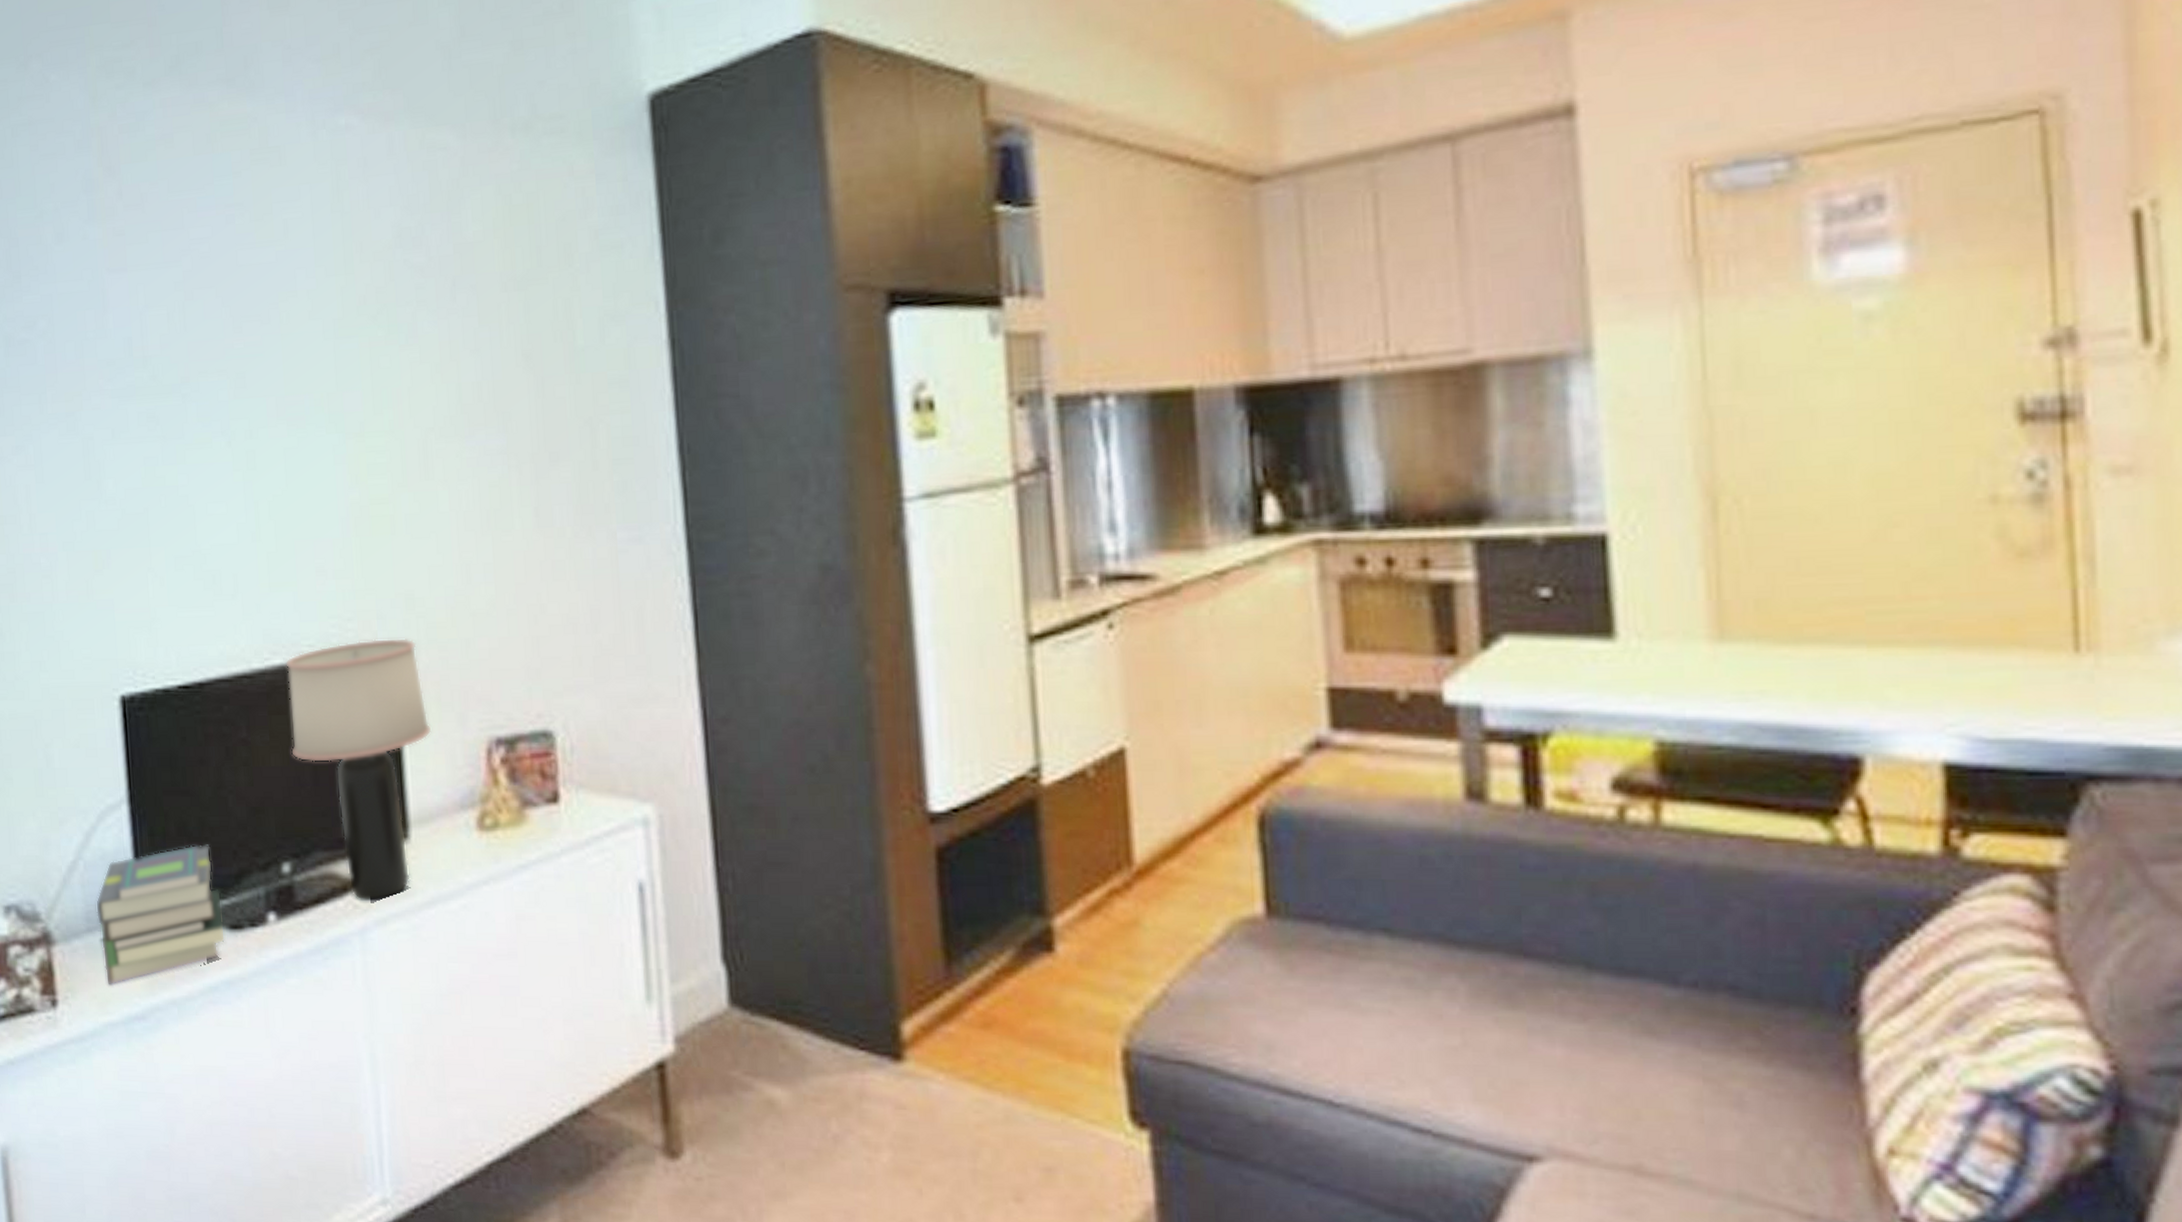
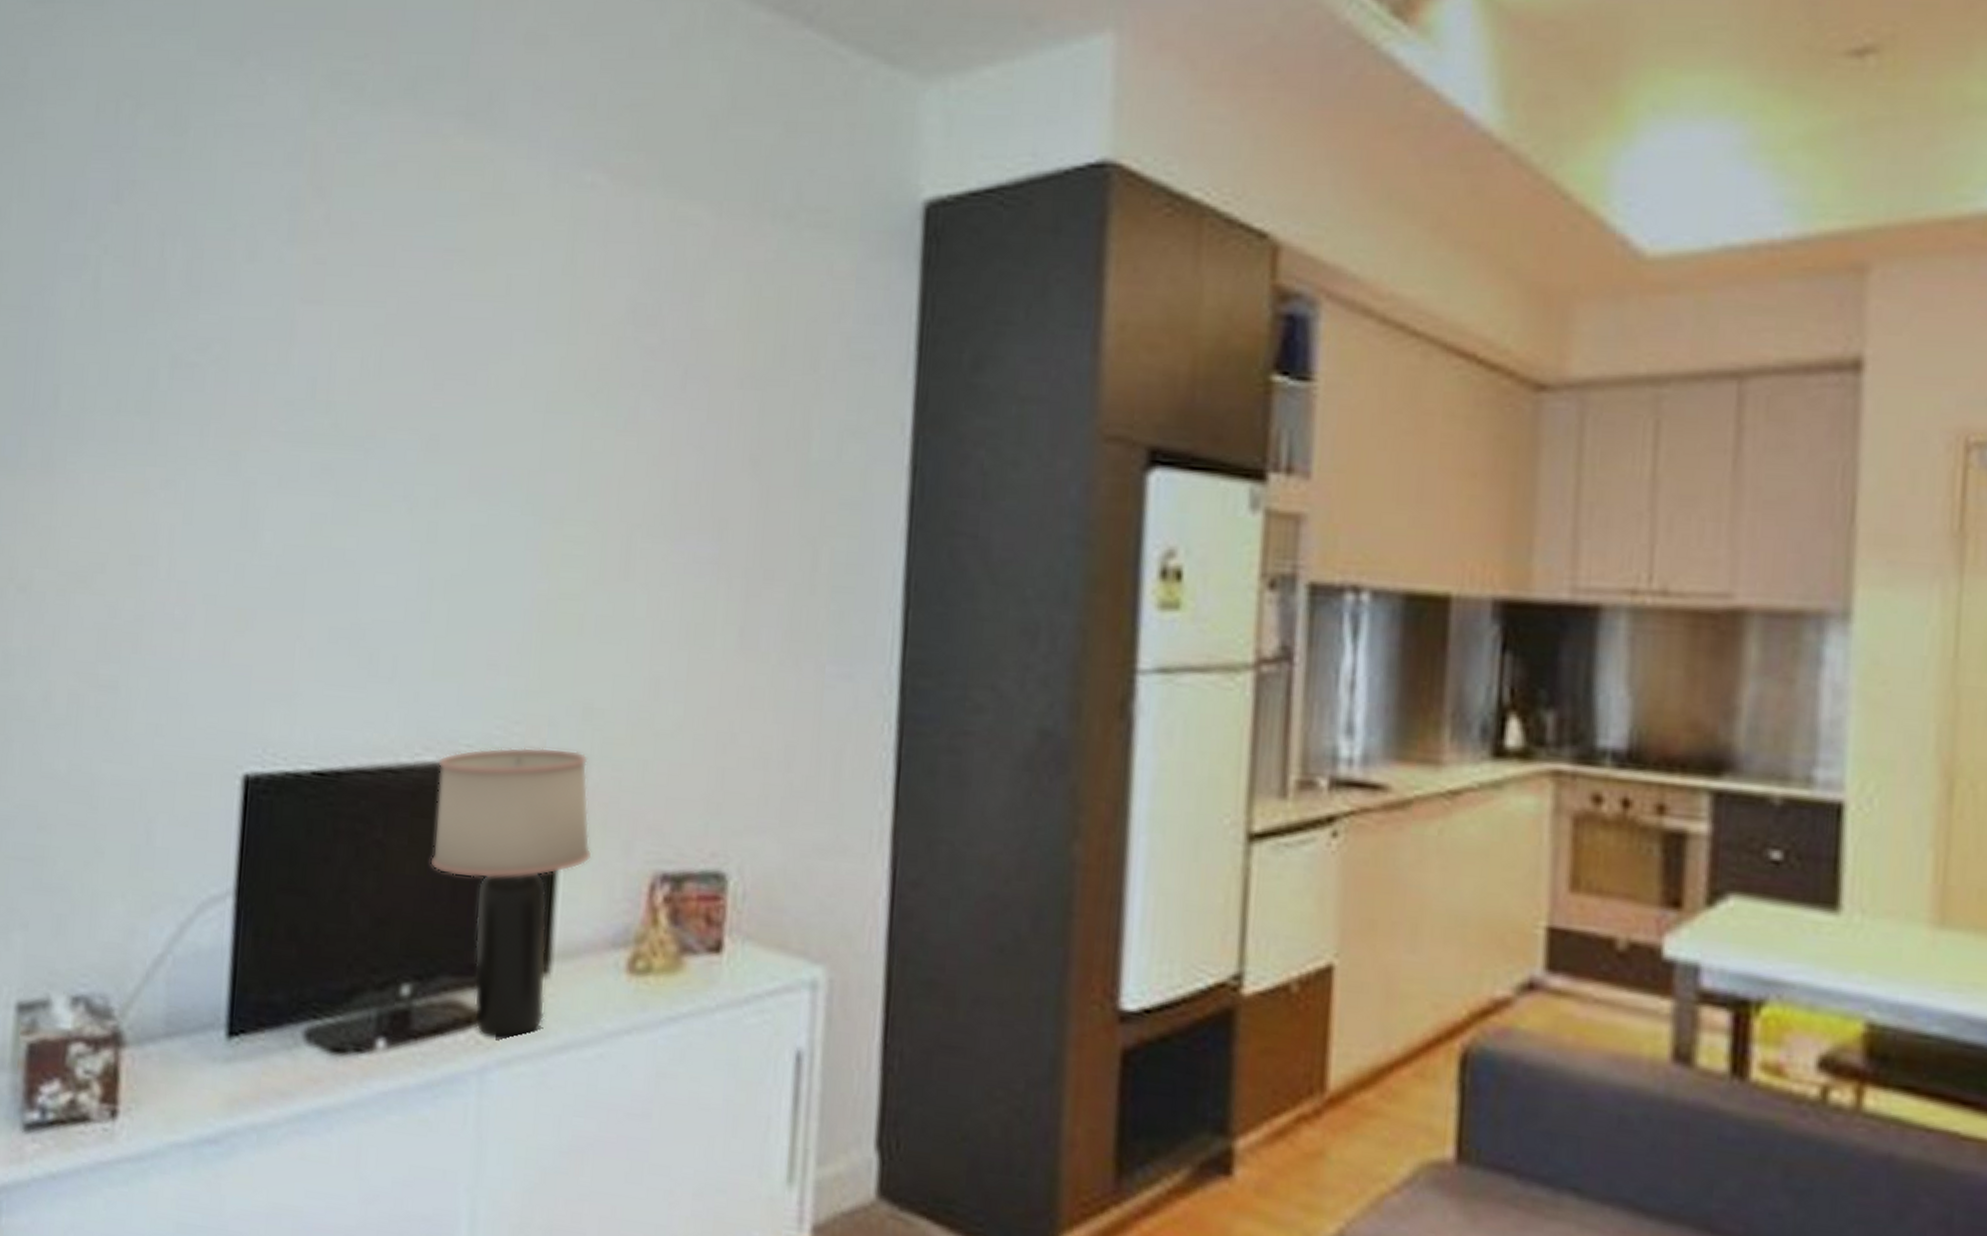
books: present [95,844,226,986] -> none [178,951,327,1101]

